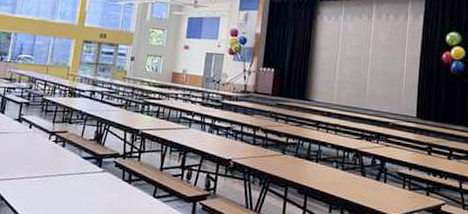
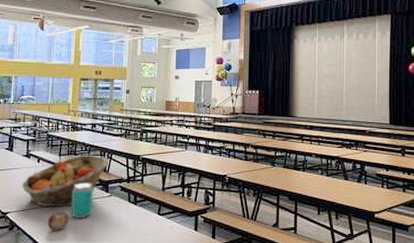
fruit basket: none [9,123,106,179] -> present [21,155,109,207]
apple: none [32,183,57,205] -> present [47,211,69,231]
beverage can: none [59,155,86,194] -> present [71,183,93,218]

